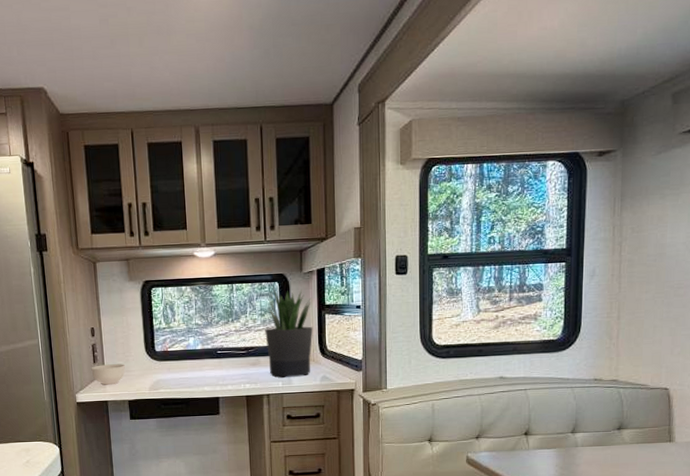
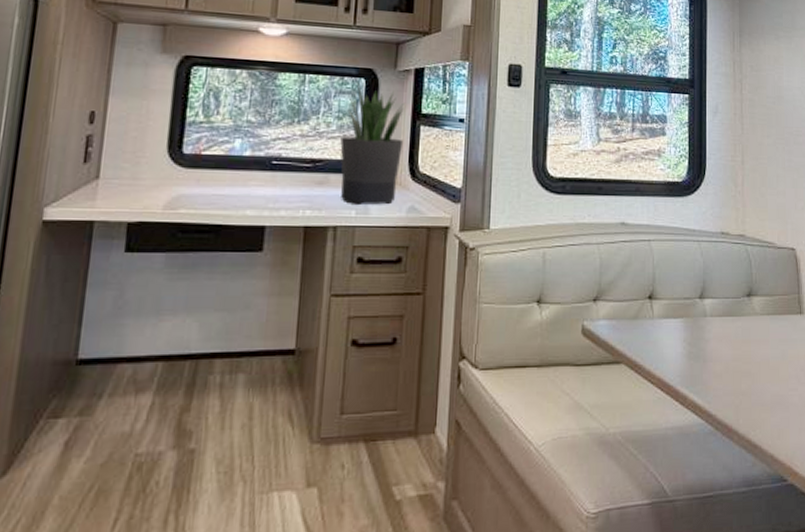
bowl: present [91,364,126,385] -> none [77,166,134,198]

